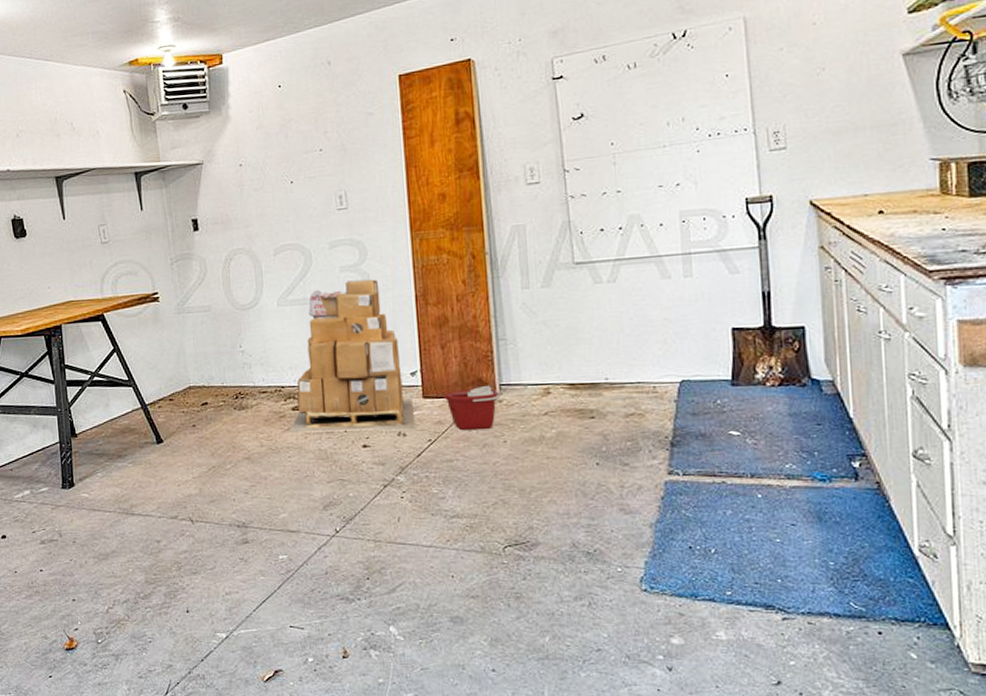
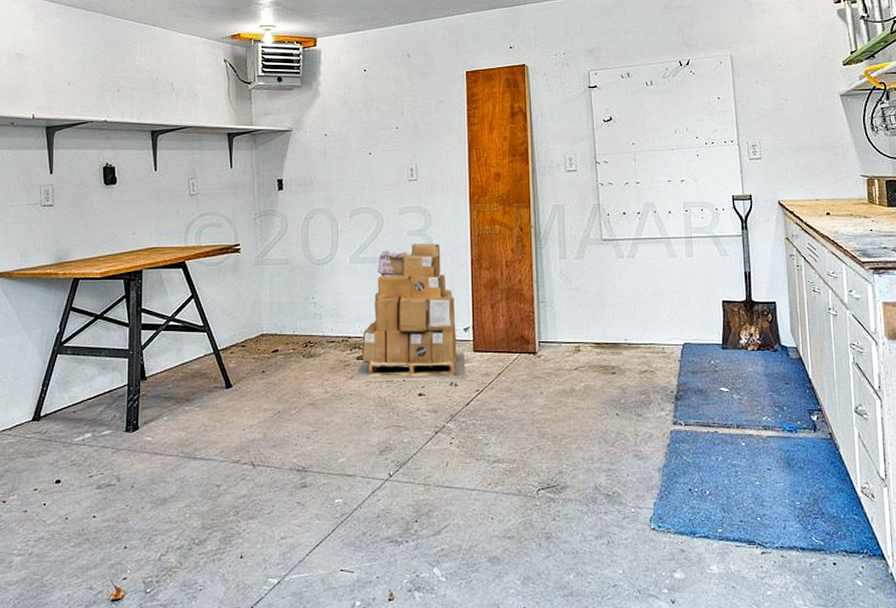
bucket: present [443,385,500,431] -> none [491,342,539,382]

